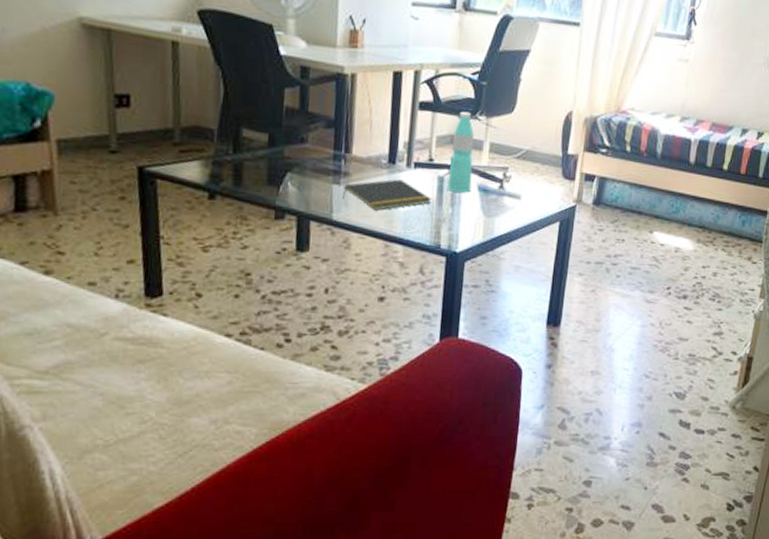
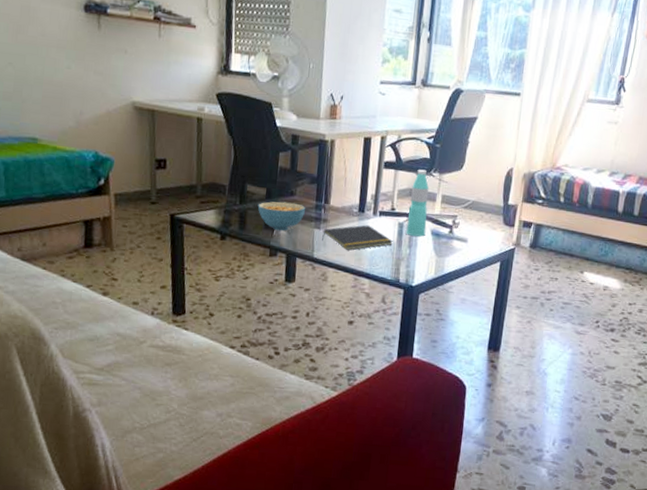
cereal bowl: none [257,150,322,188] -> present [257,201,306,231]

